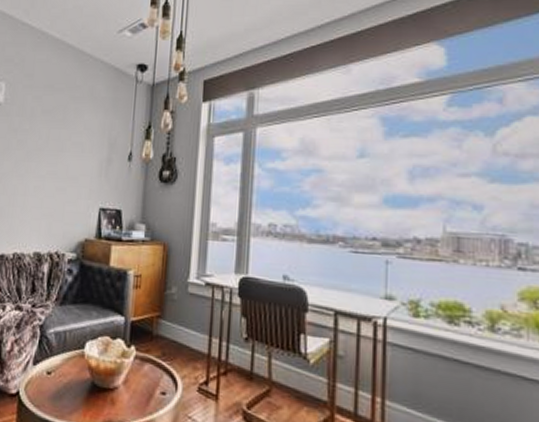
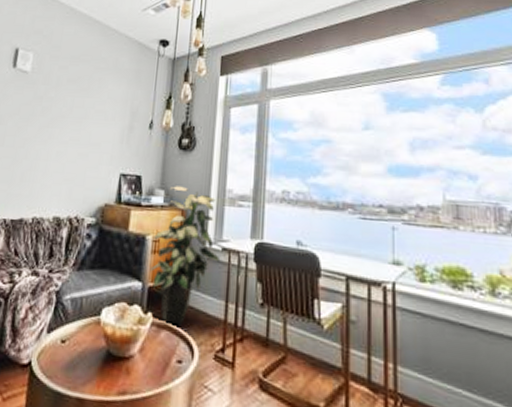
indoor plant: none [131,220,204,360] -> present [149,186,221,326]

